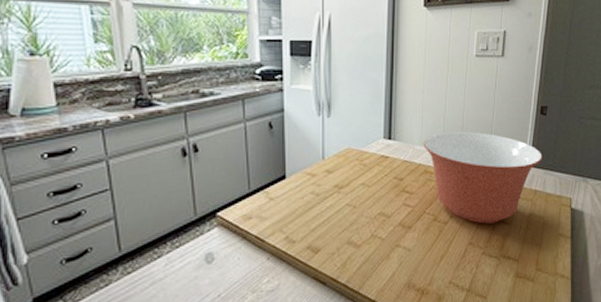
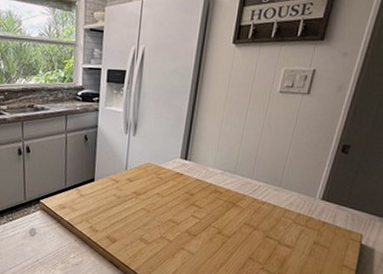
mixing bowl: present [423,131,542,224] -> none [216,159,337,245]

